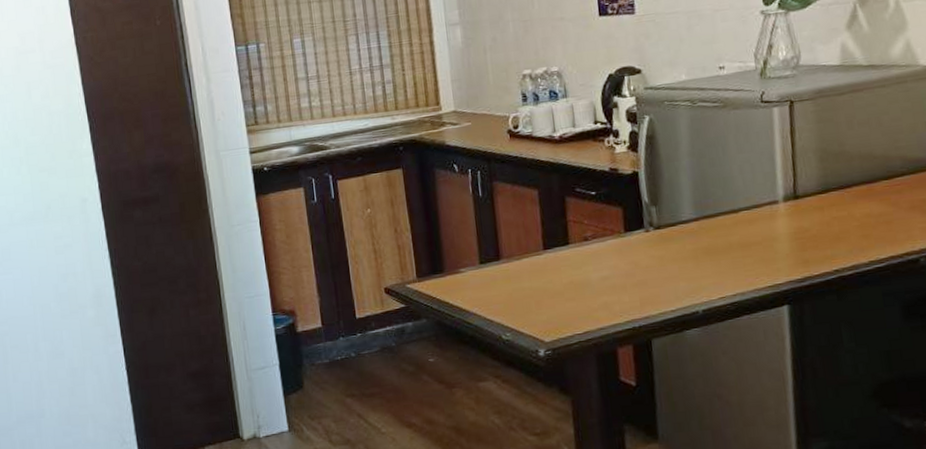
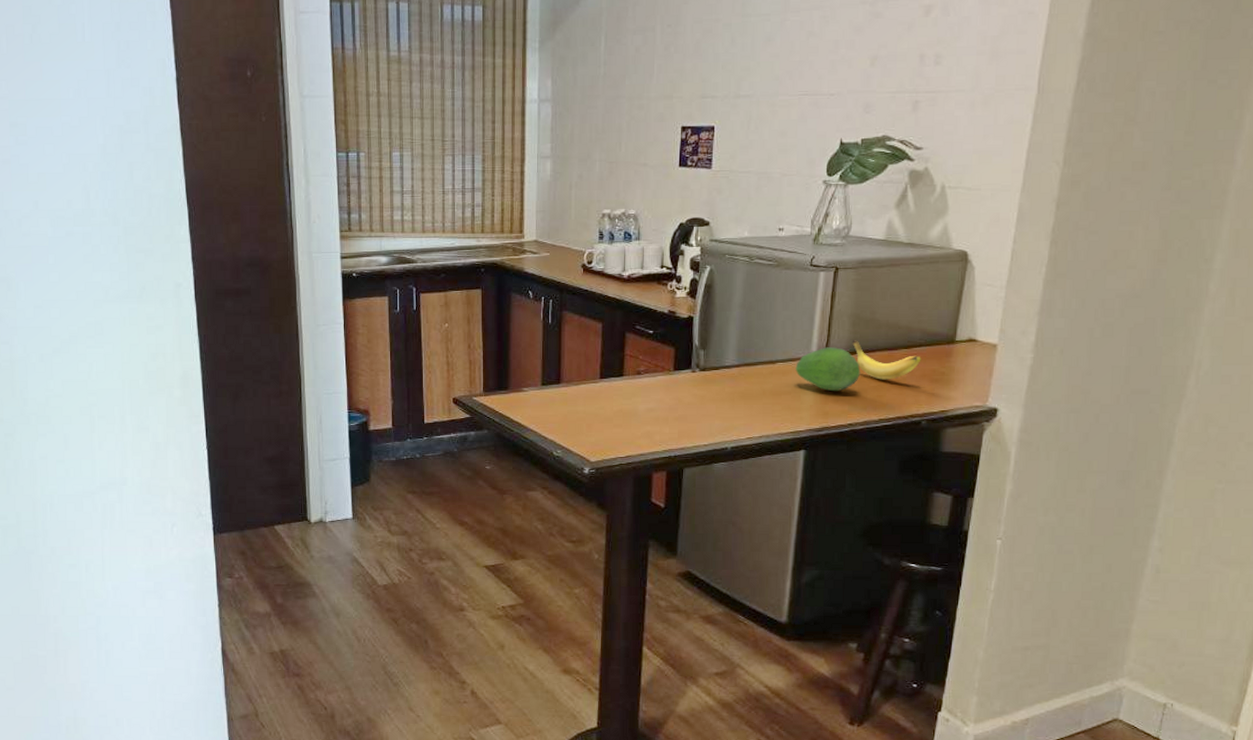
fruit: none [762,186,839,237] -> present [795,346,861,392]
banana: none [822,177,907,218] -> present [852,340,921,380]

